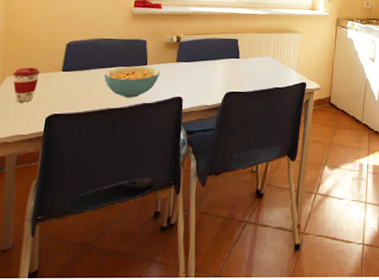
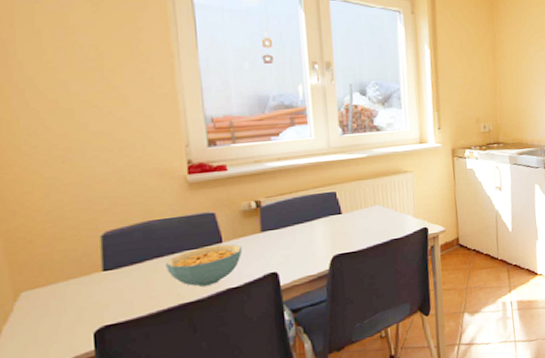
coffee cup: present [12,67,40,103] -> none [29,273,71,322]

